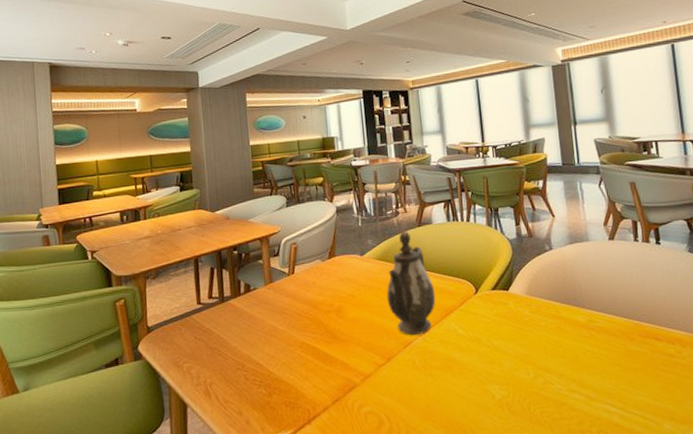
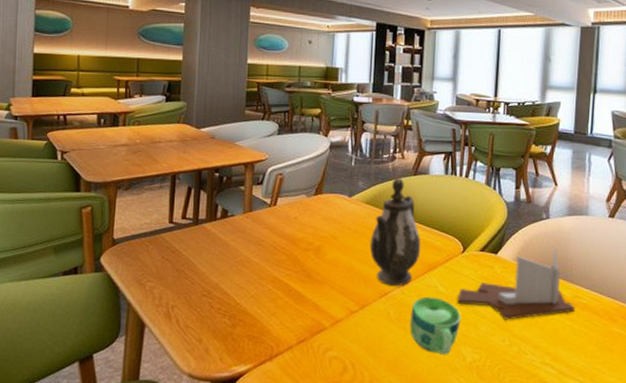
cup: none [435,340,484,396] -> present [410,296,461,355]
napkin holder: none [477,276,592,353] -> present [457,247,575,320]

